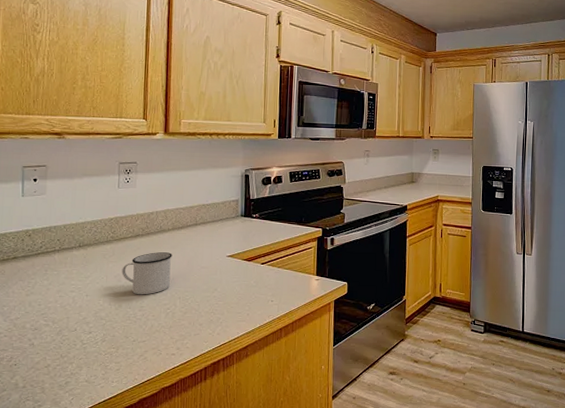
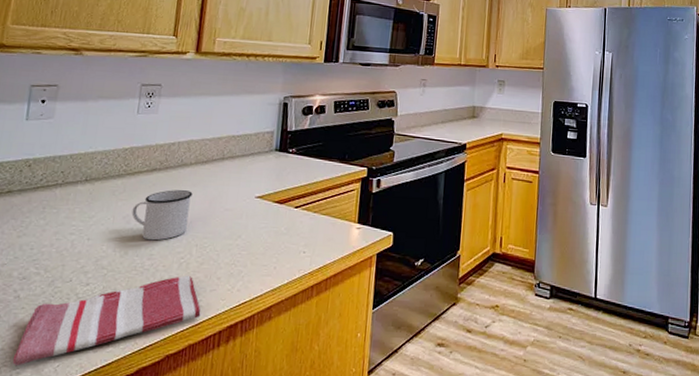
dish towel: none [34,322,188,400] -> present [12,275,201,367]

